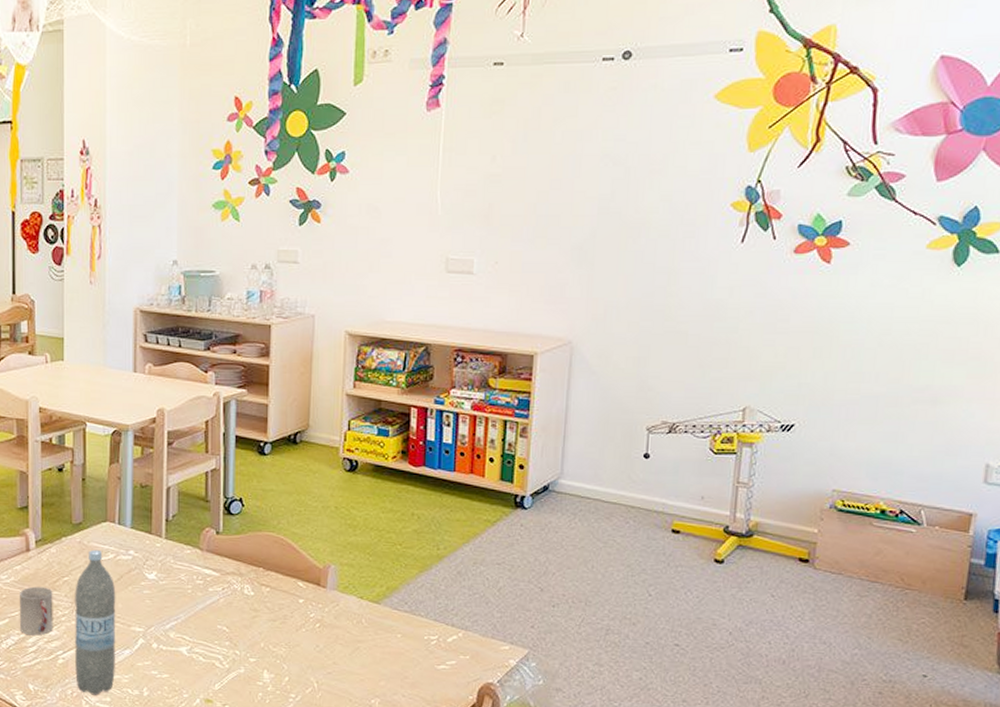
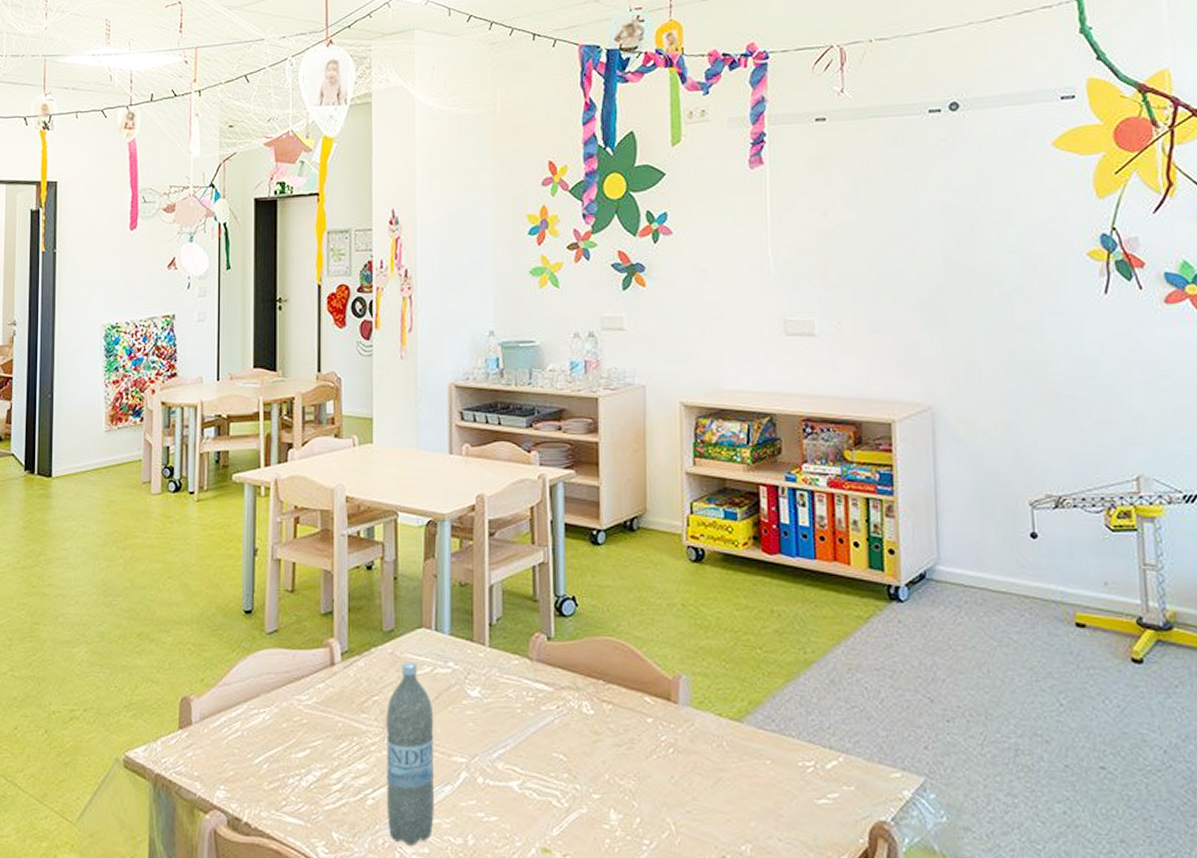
cup: present [20,586,53,636] -> none [323,708,361,770]

